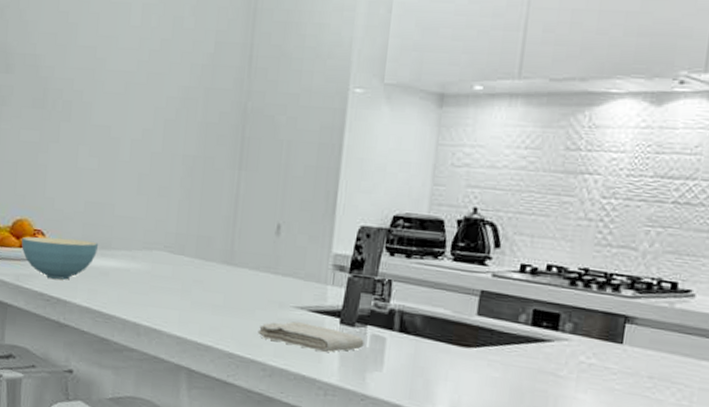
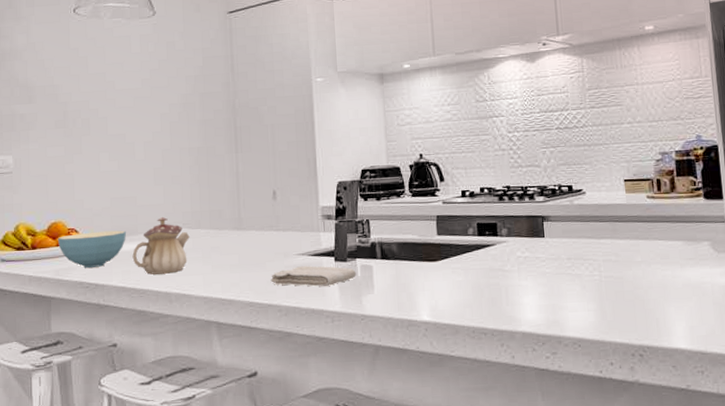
teapot: none [101,233,170,302] -> present [132,216,190,275]

